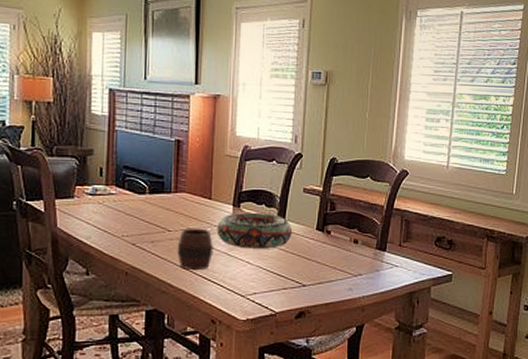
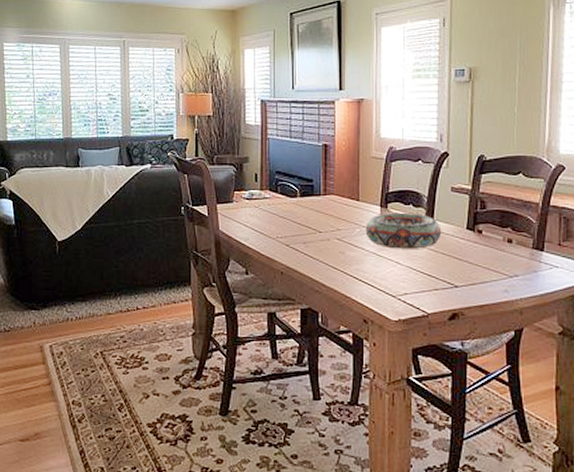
cup: present [177,228,213,271] -> none [328,229,363,271]

